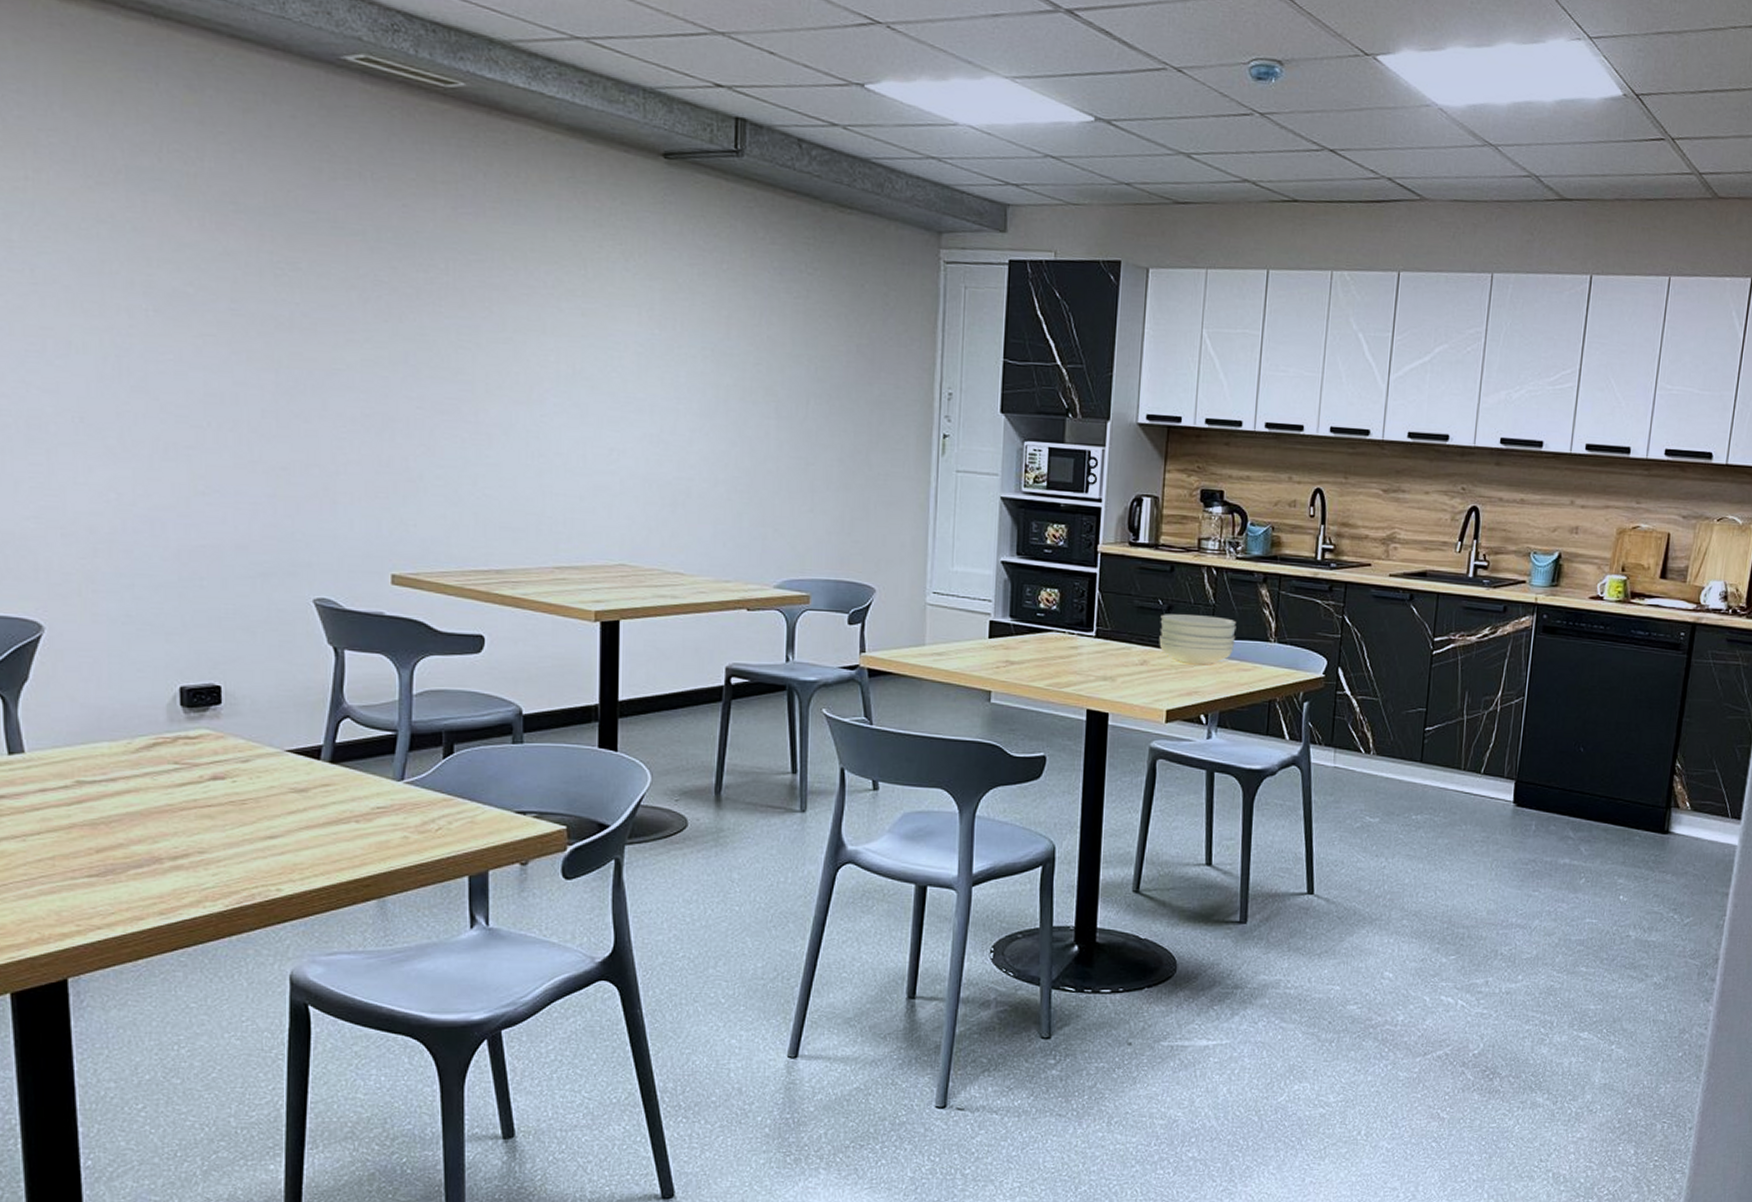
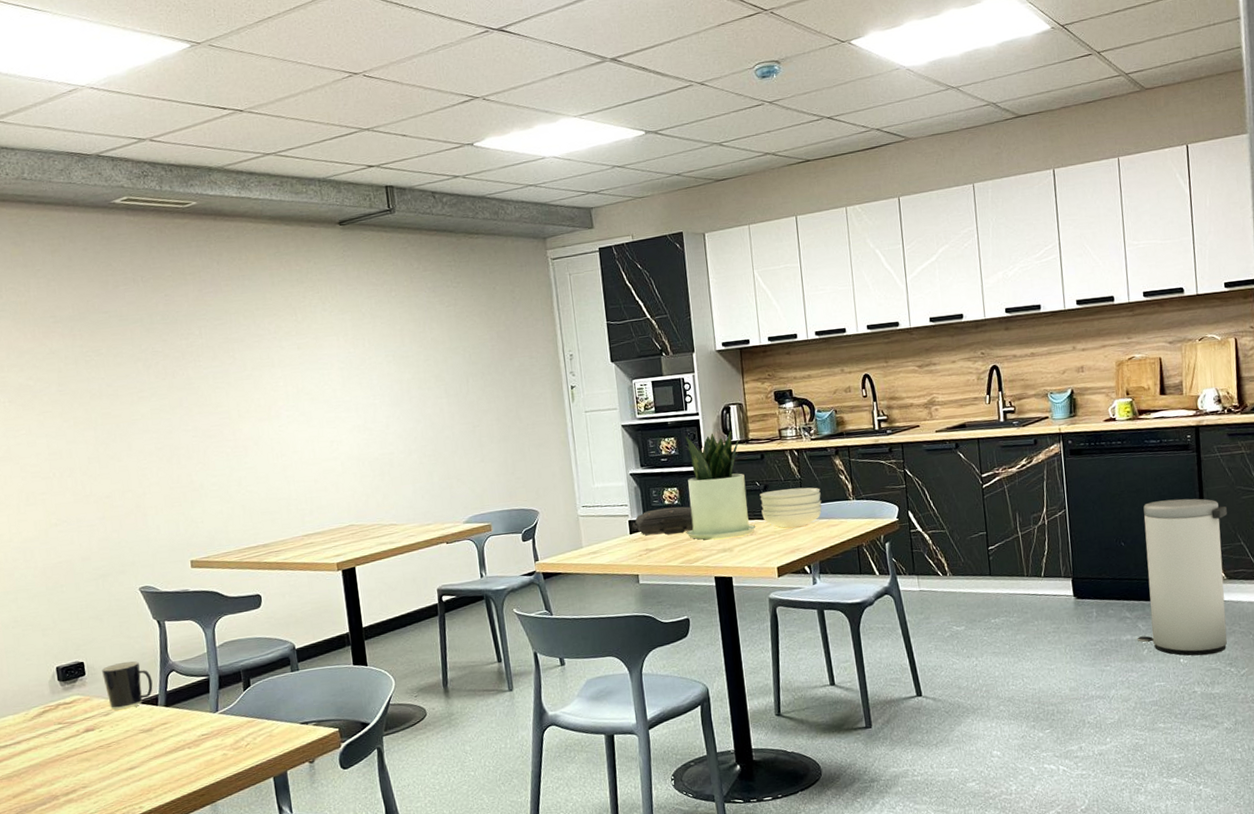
mug: none [246,694,316,758] -> present [102,661,153,711]
laptop bag: none [993,612,1072,647] -> present [632,506,694,535]
planter: none [1060,525,1149,665] -> present [685,430,756,540]
pedal bin: none [1575,705,1708,895] -> present [1137,498,1227,656]

